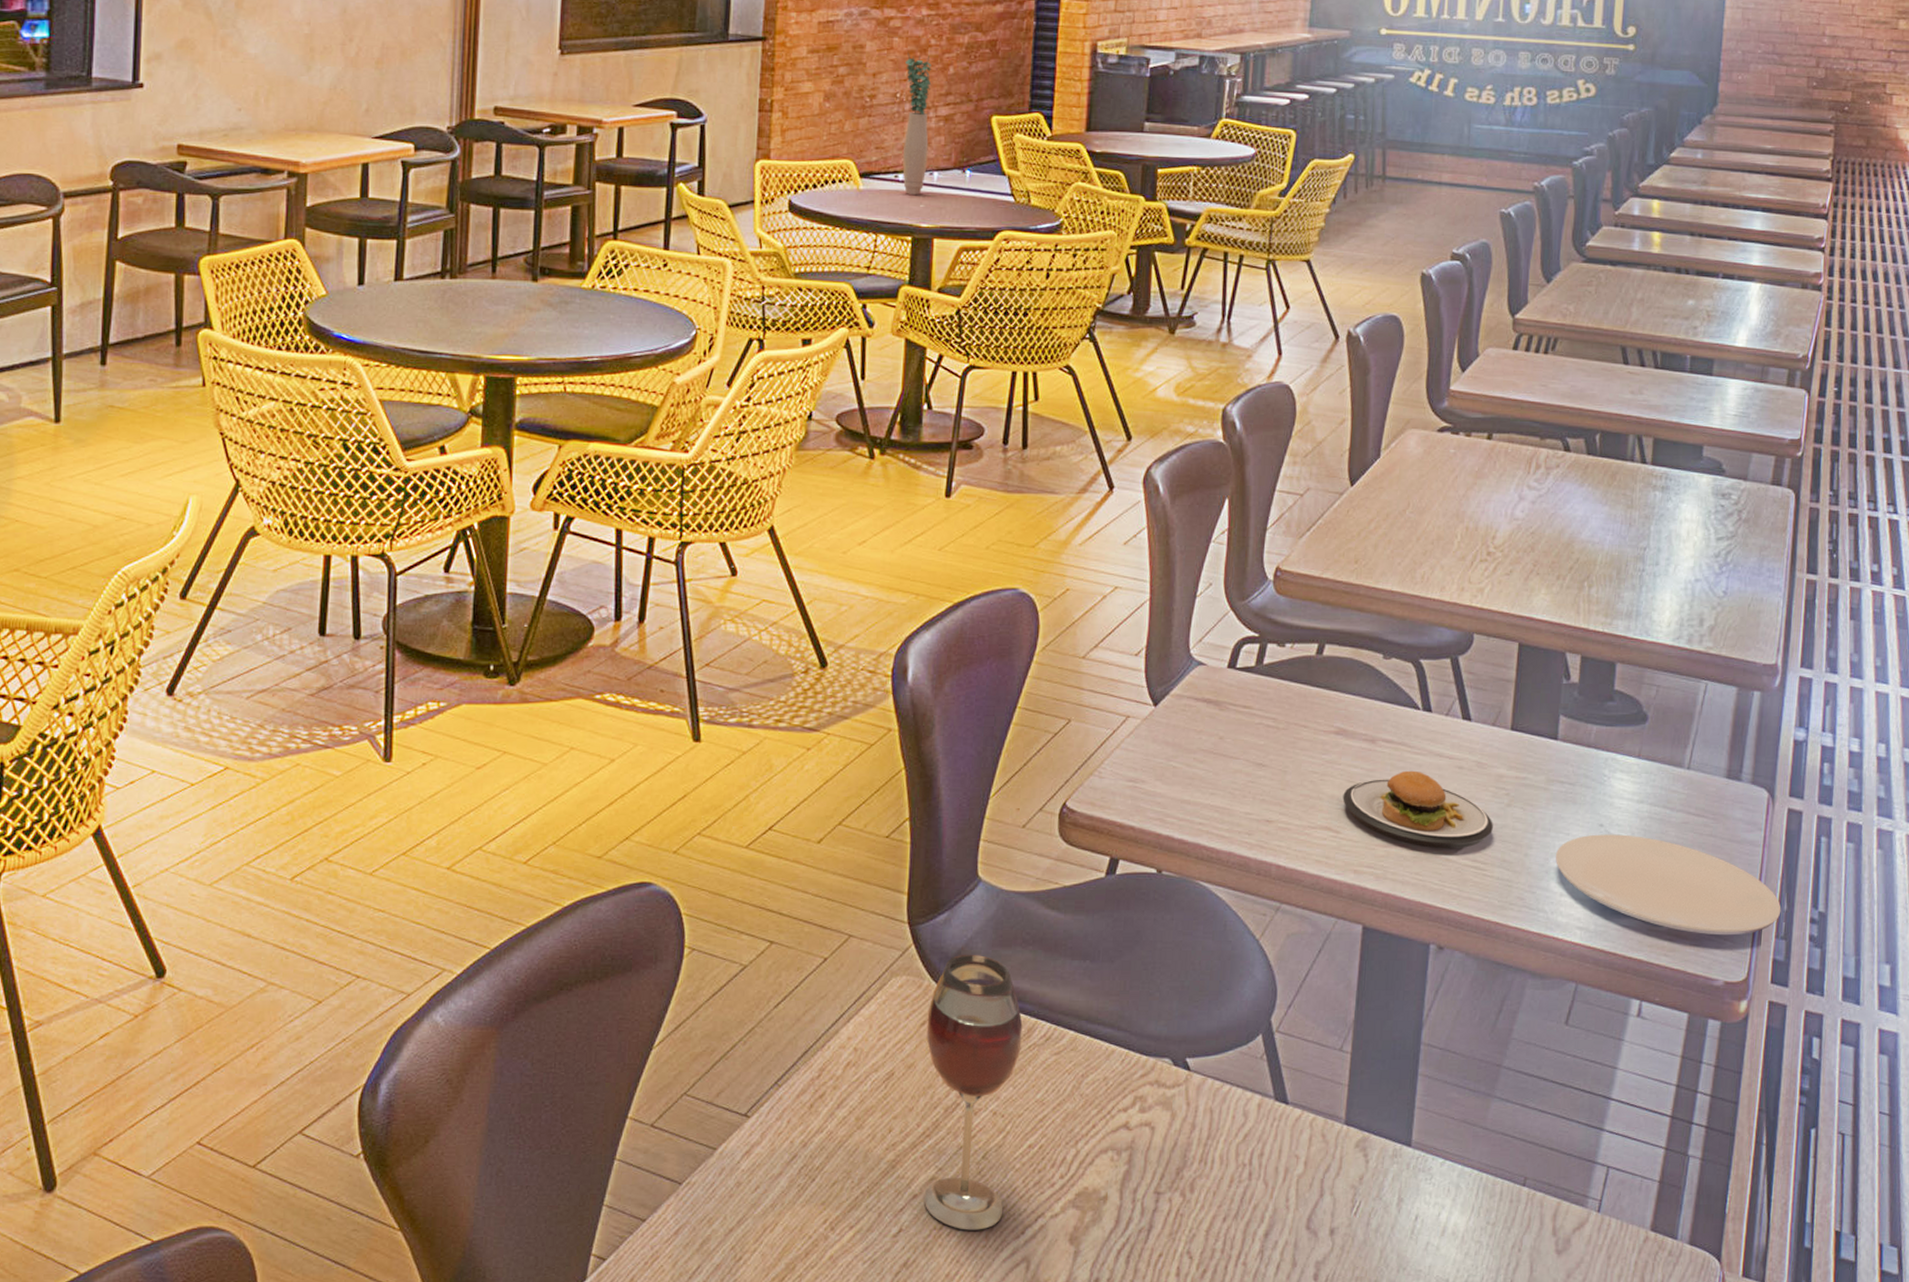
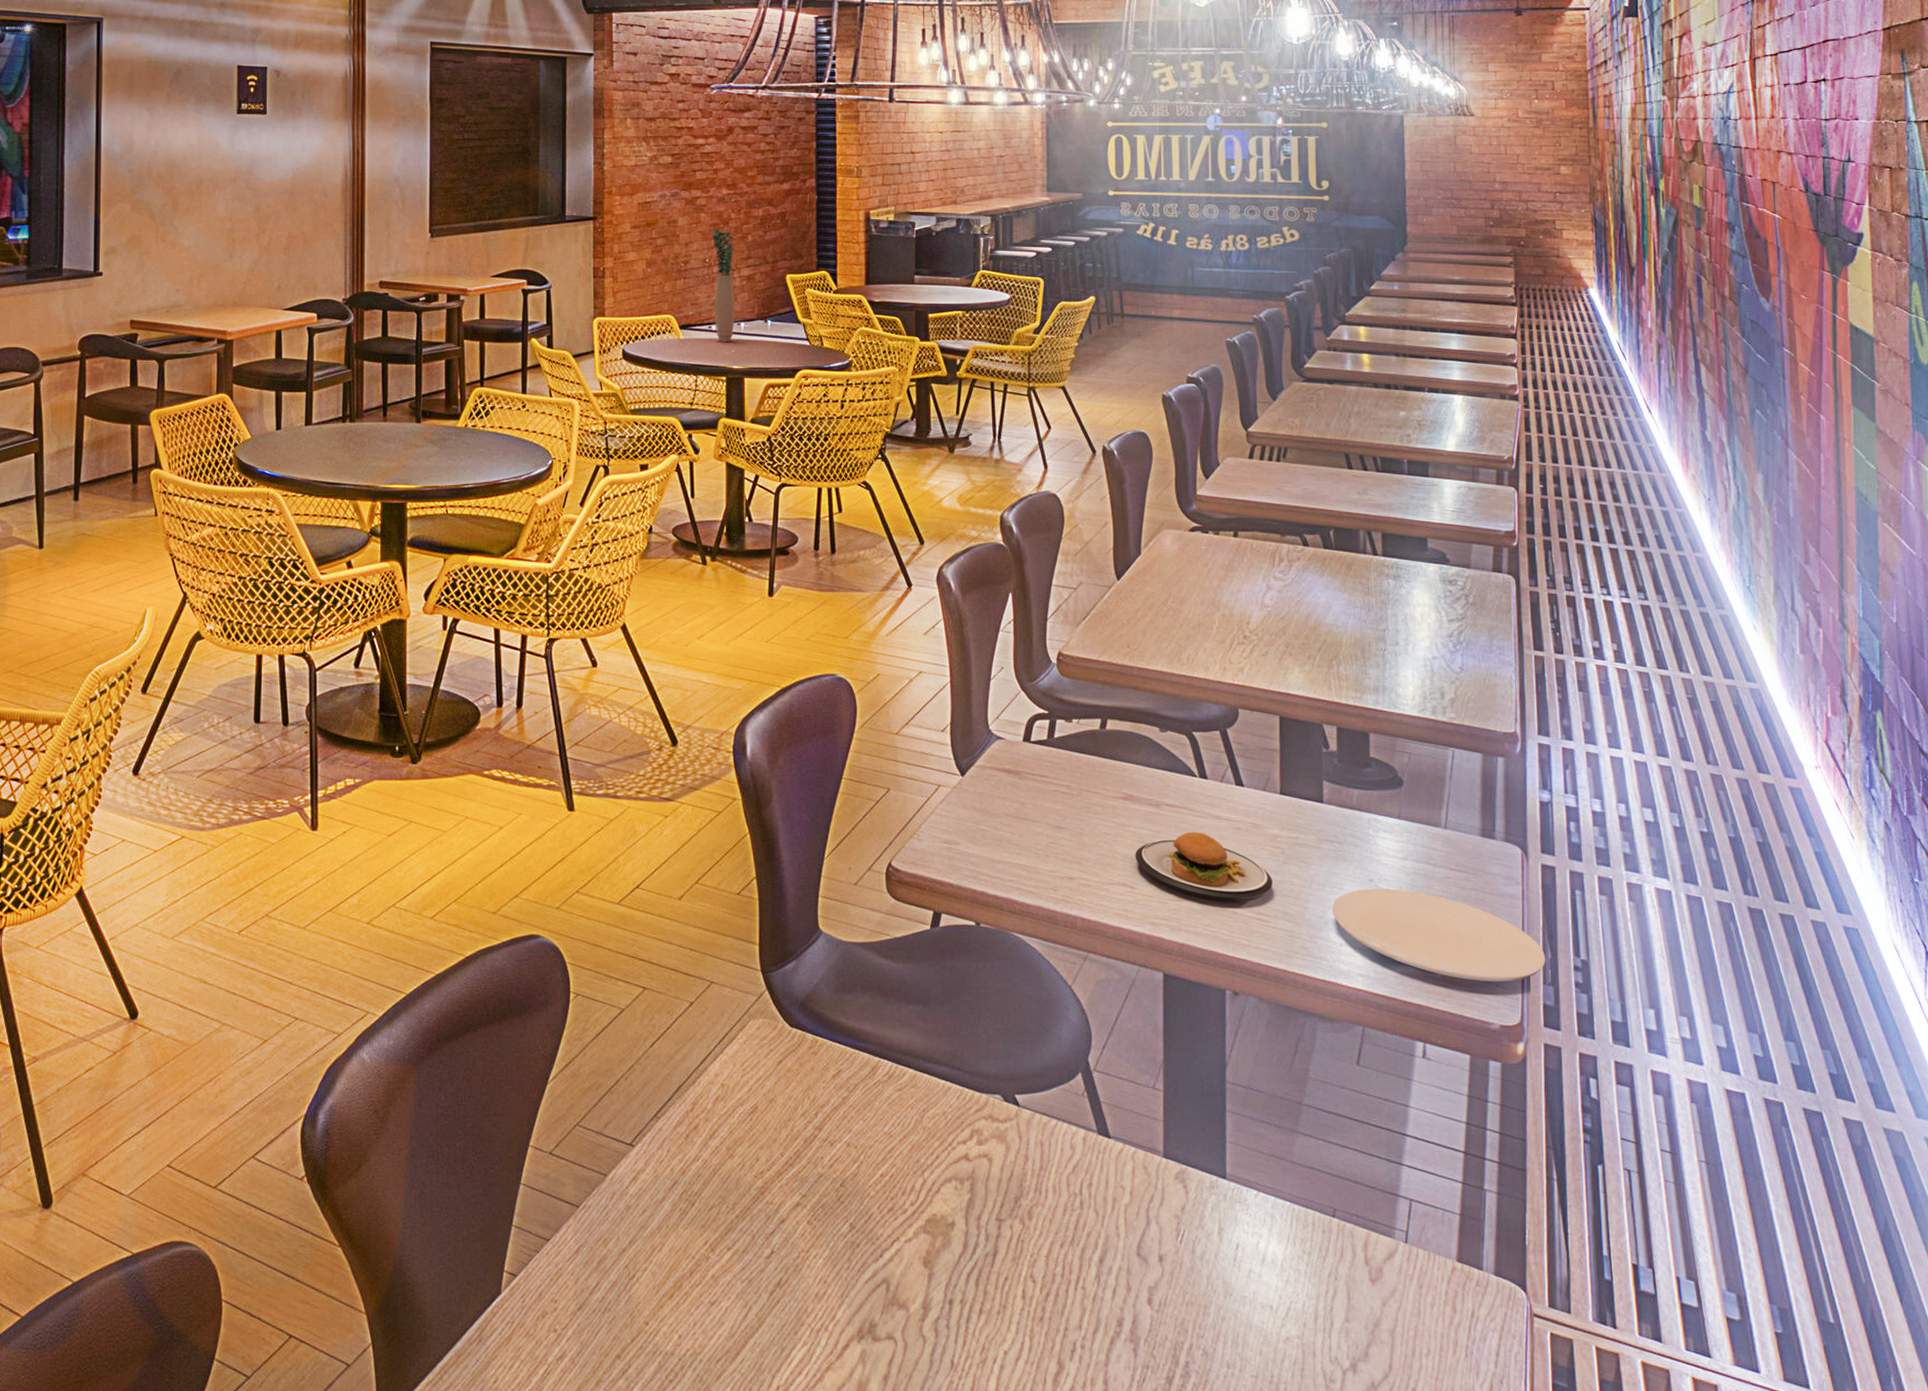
wineglass: present [924,954,1023,1230] -> none [783,999,868,1253]

